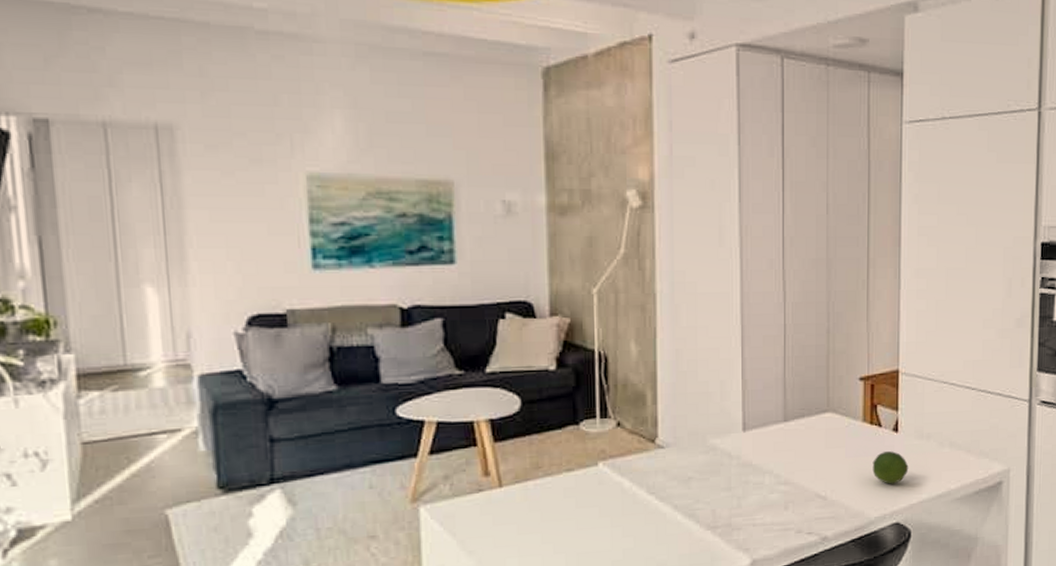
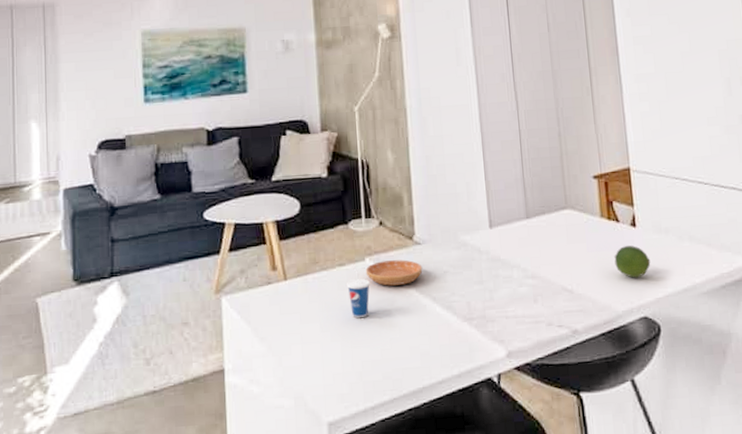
cup: none [575,470,603,528] -> present [347,264,370,319]
saucer: none [598,464,665,493] -> present [365,259,423,286]

